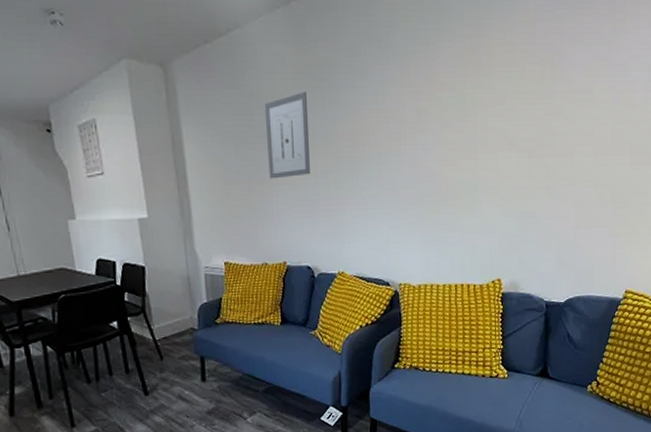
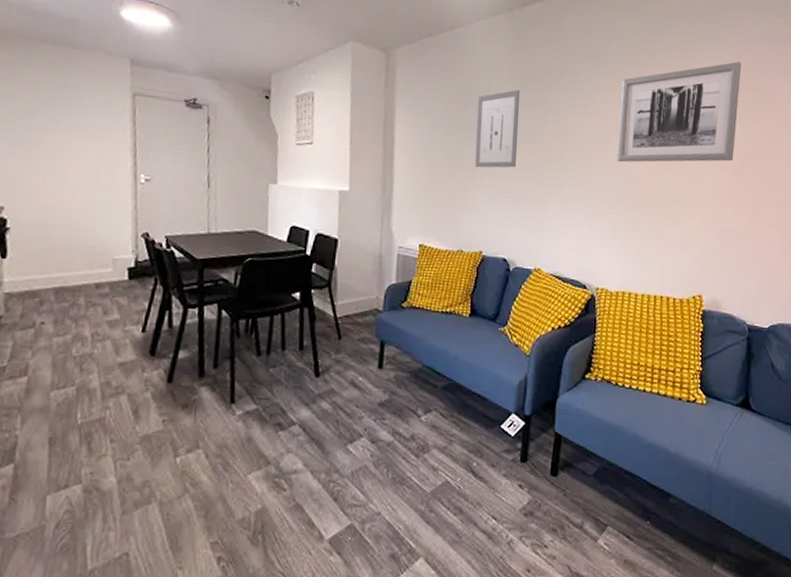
wall art: none [410,33,535,157] -> present [617,62,741,163]

